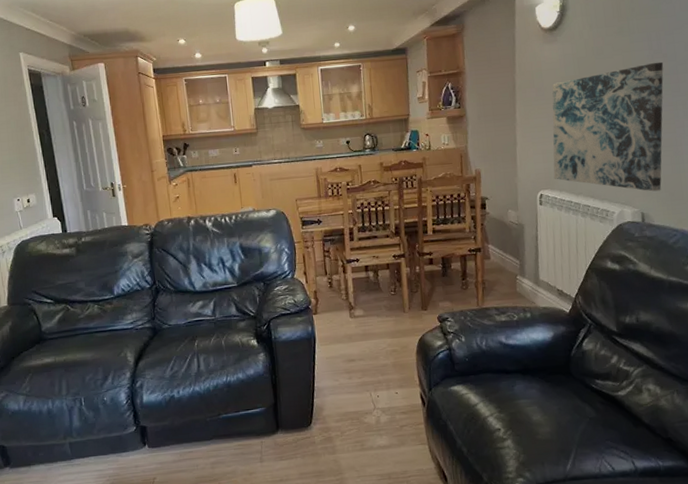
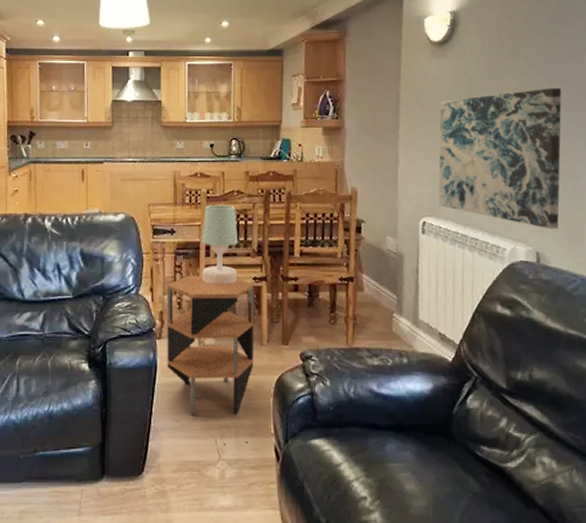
side table: none [318,257,399,375] -> present [166,275,255,415]
table lamp: none [345,194,379,264] -> present [202,204,239,284]

